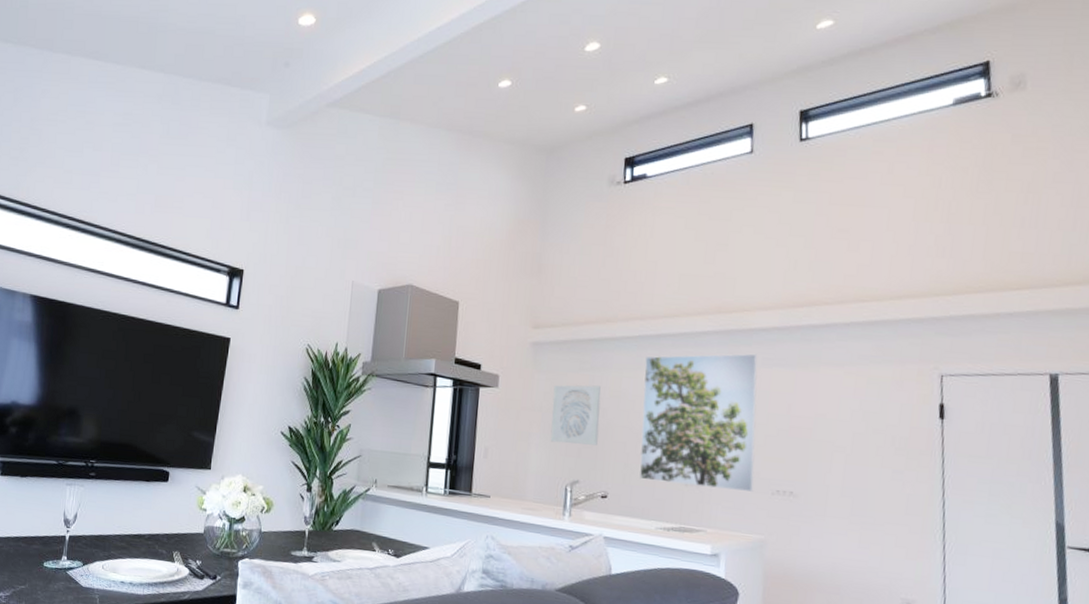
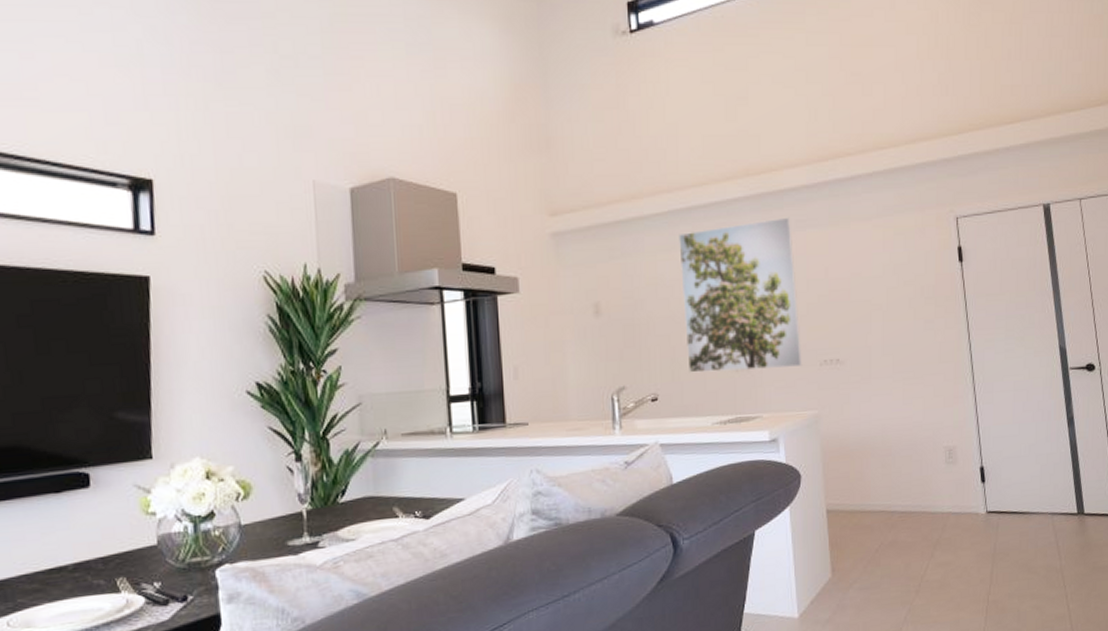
wall art: present [550,385,601,446] -> none [583,274,640,348]

